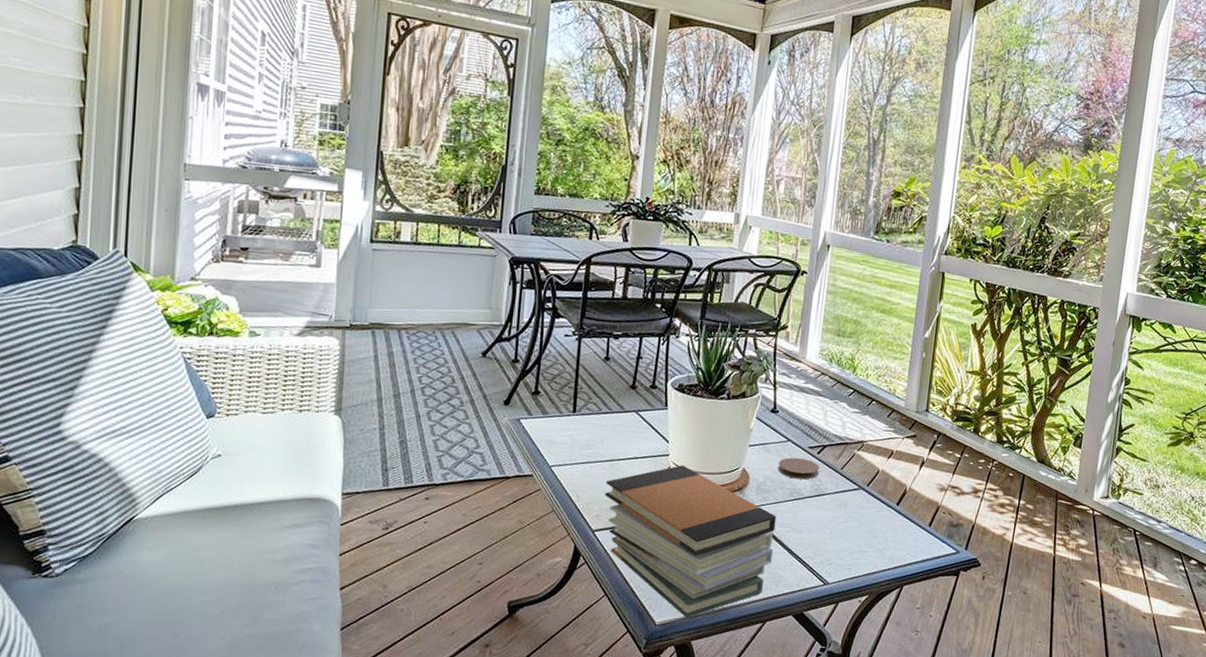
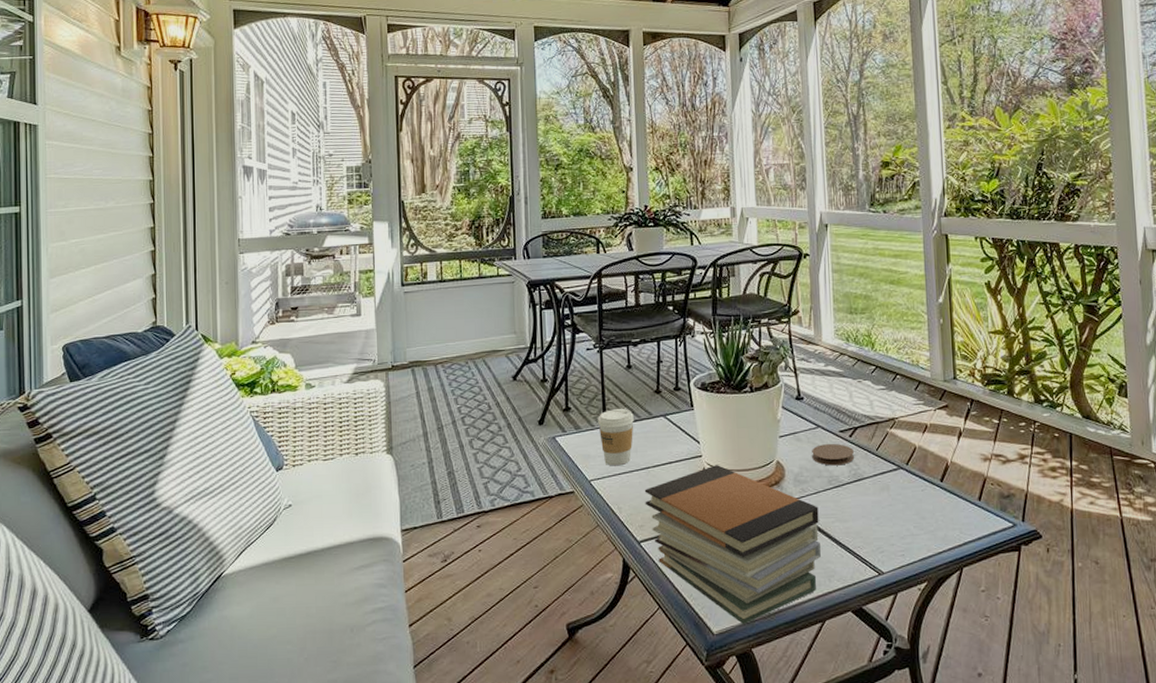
coffee cup: none [567,398,605,455] -> present [598,408,634,466]

